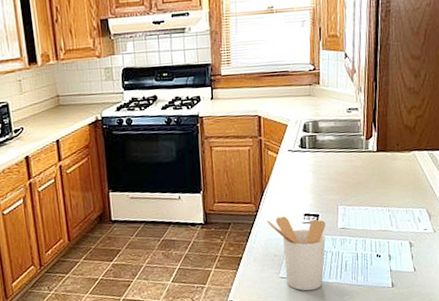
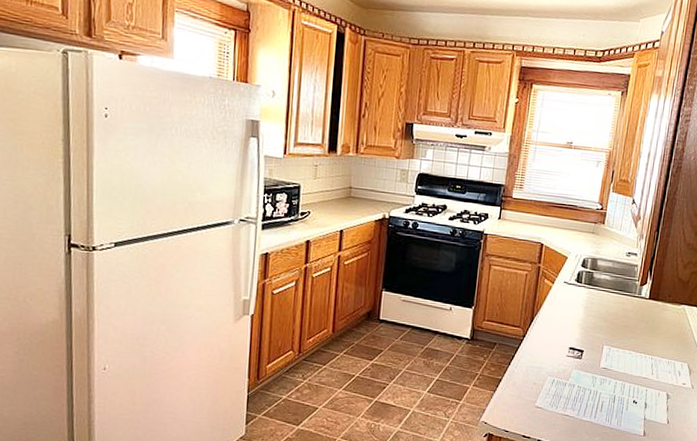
utensil holder: present [266,216,326,291] -> none [531,345,589,426]

